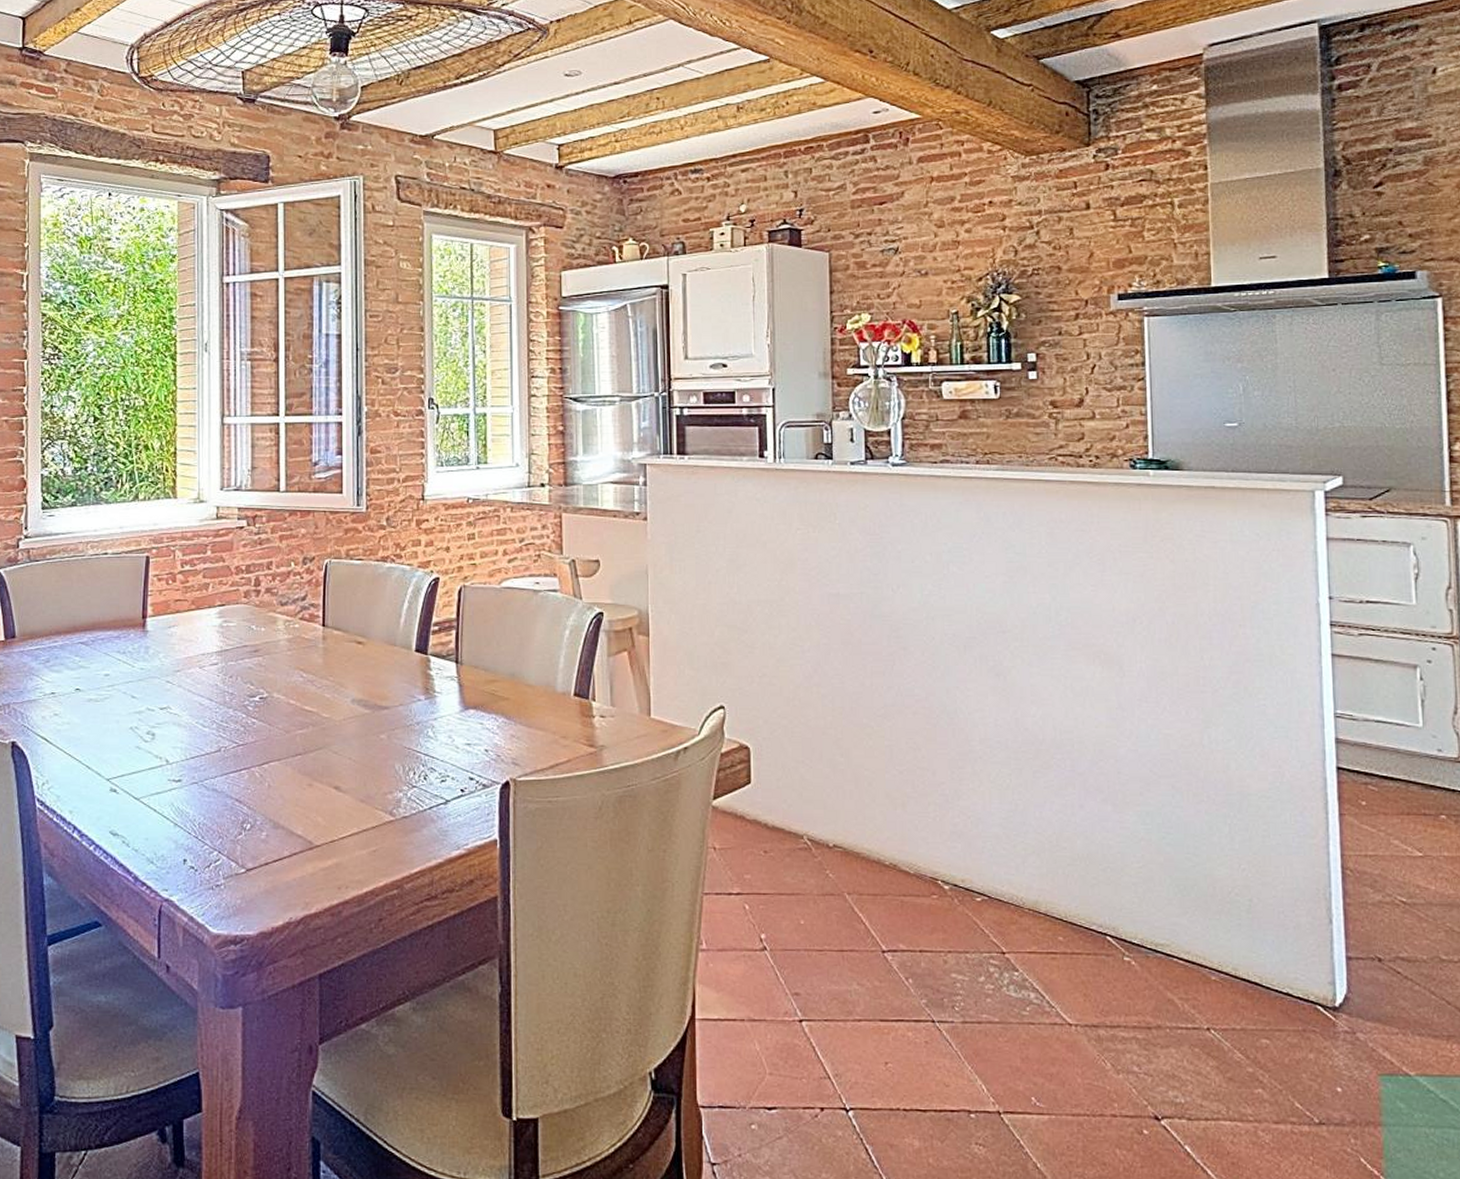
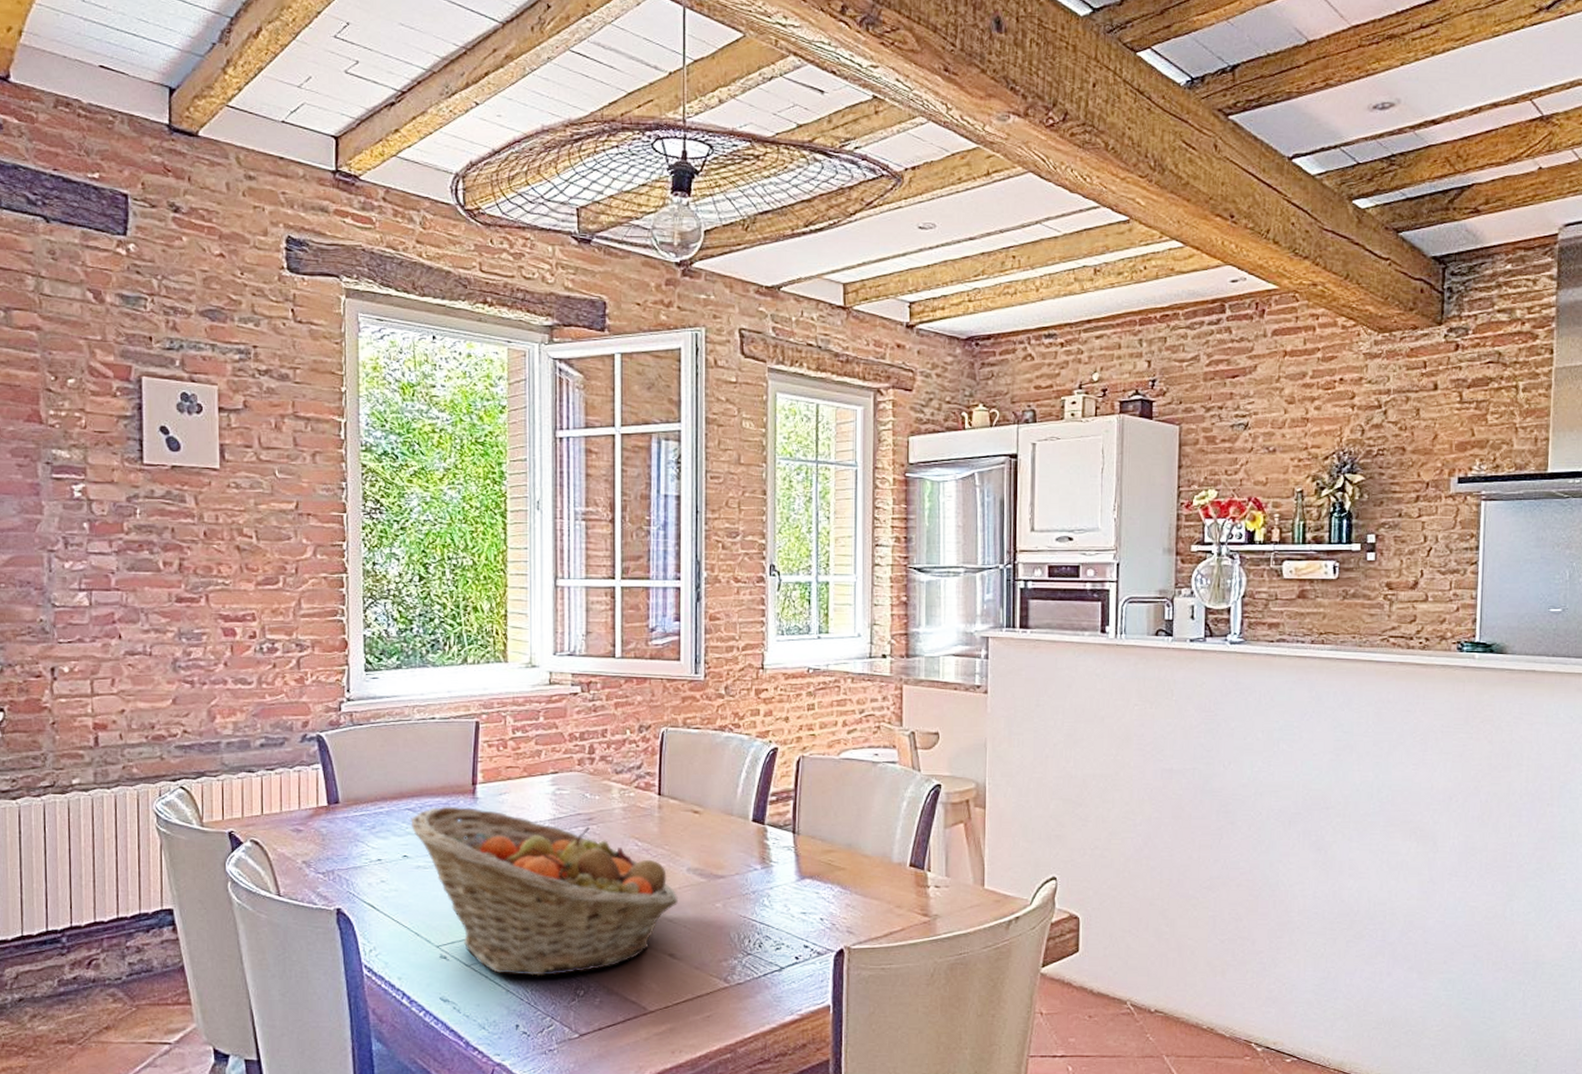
fruit basket: none [83,639,343,810] -> present [410,806,678,977]

